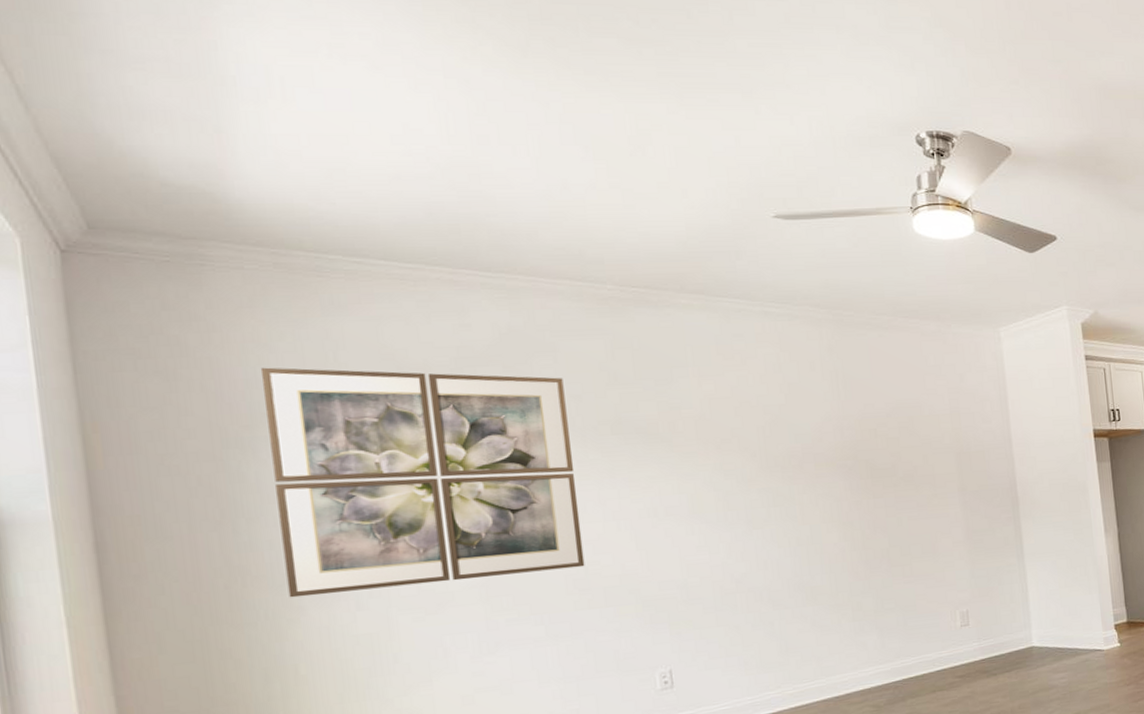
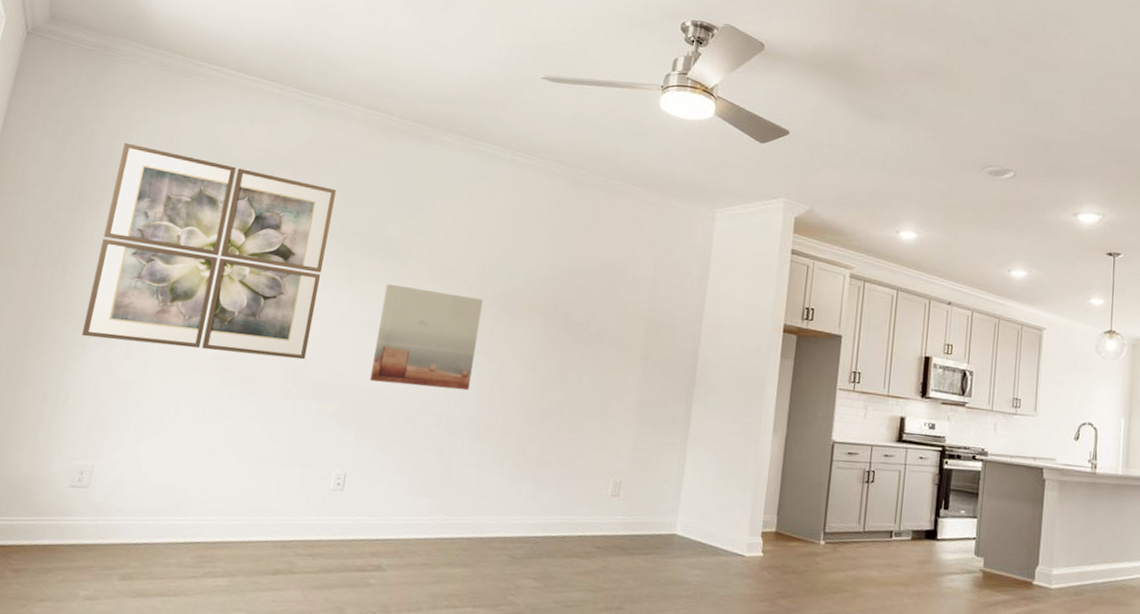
wall art: none [656,464,783,572] -> present [370,283,483,391]

